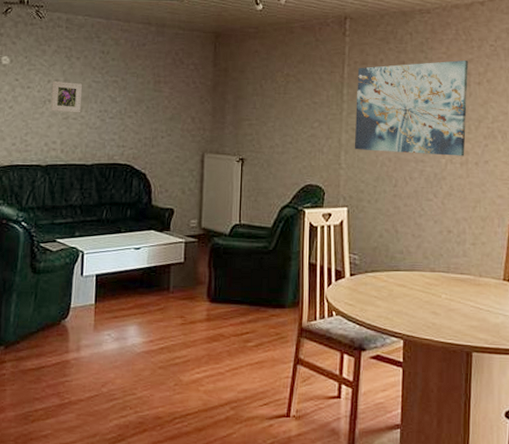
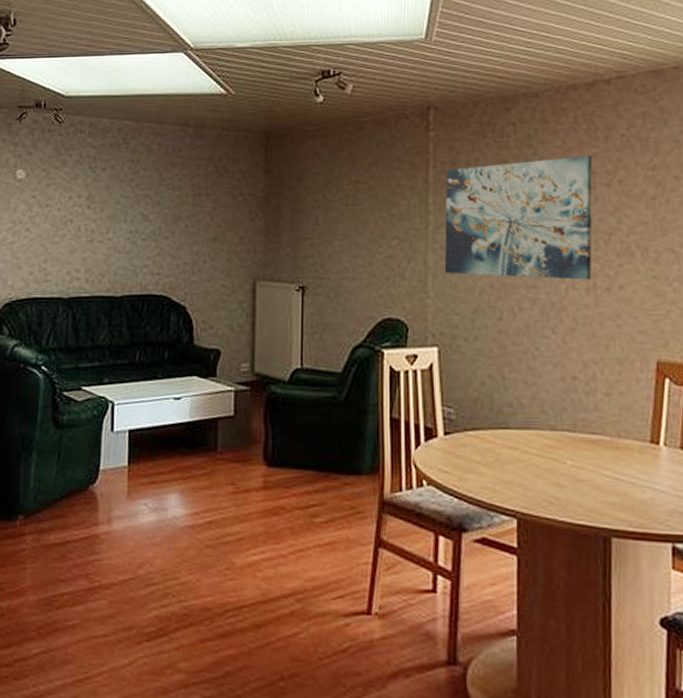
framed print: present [50,80,82,113] -> none [72,196,109,235]

